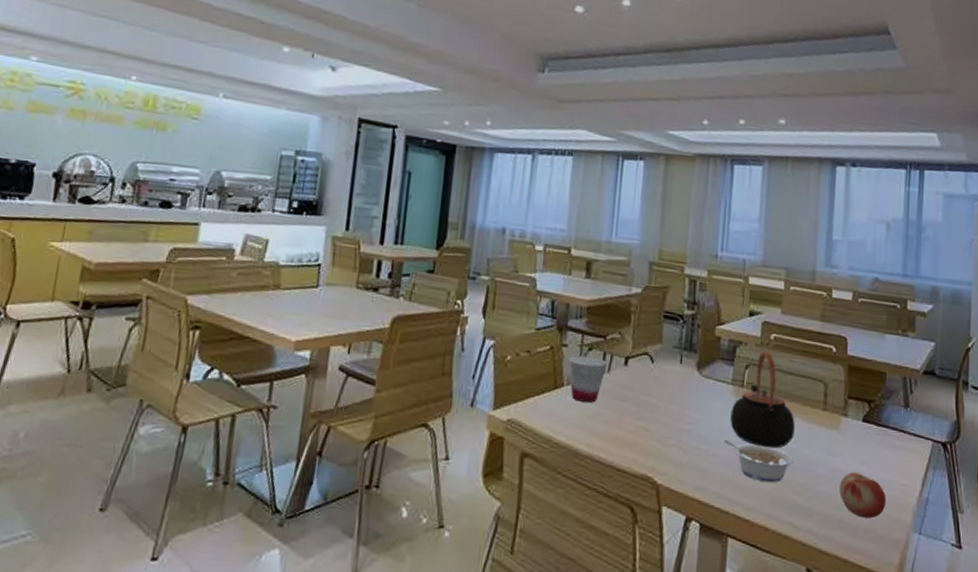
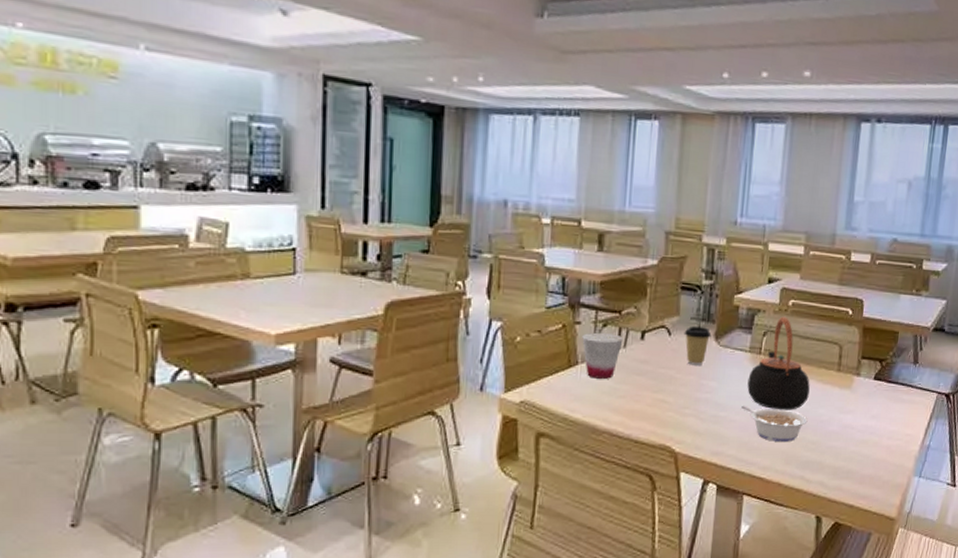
coffee cup: none [666,354,694,395] -> present [684,325,712,365]
fruit: present [839,472,887,519] -> none [848,427,892,467]

